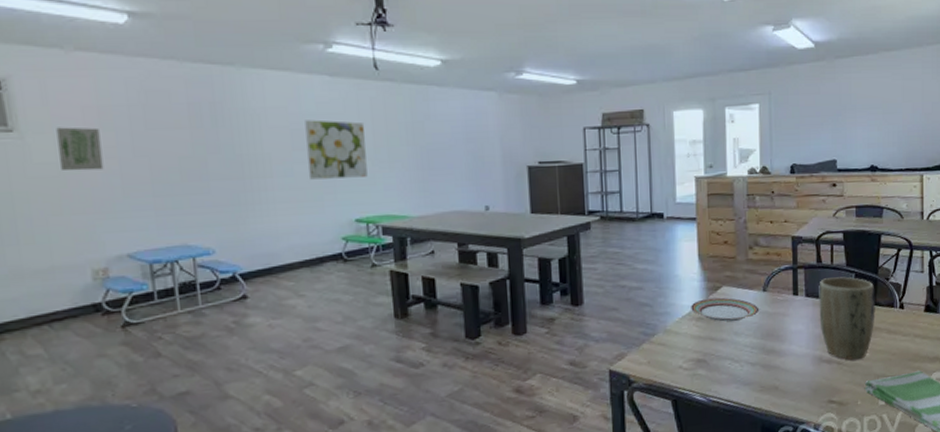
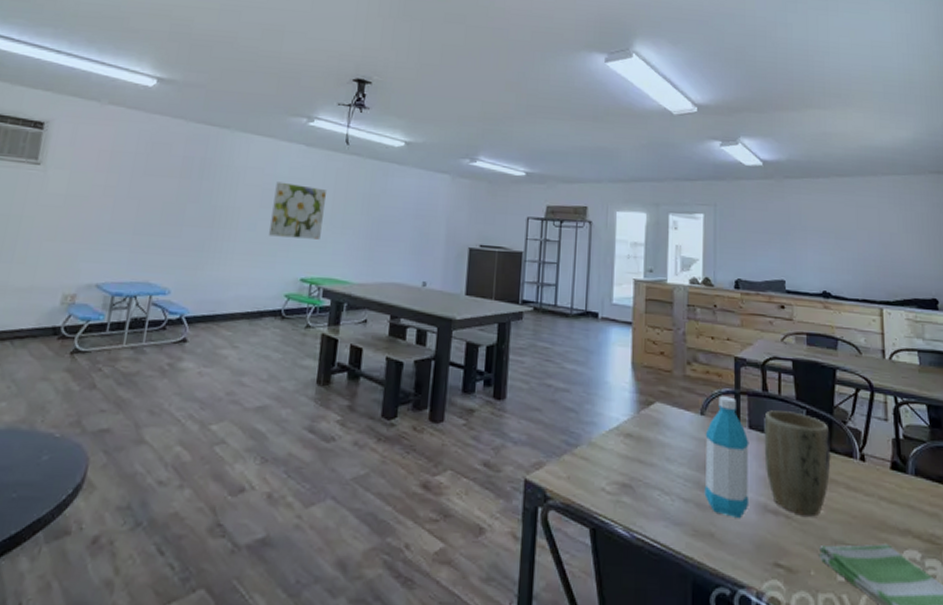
wall art: present [56,127,104,171] -> none [67,165,107,206]
plate: present [691,297,760,322] -> none [619,413,696,445]
water bottle: none [767,272,807,372] -> present [704,396,750,519]

